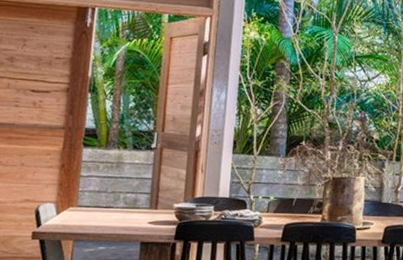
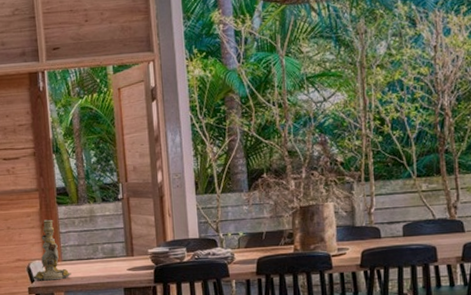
candlestick: none [40,160,85,227] -> present [33,219,71,281]

